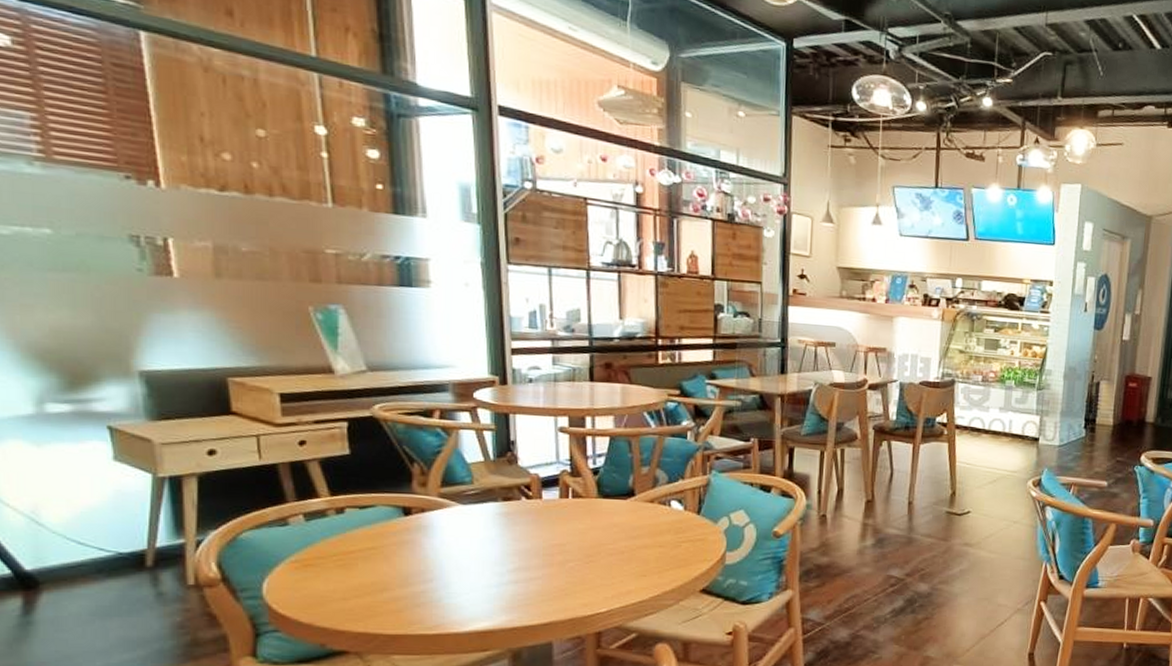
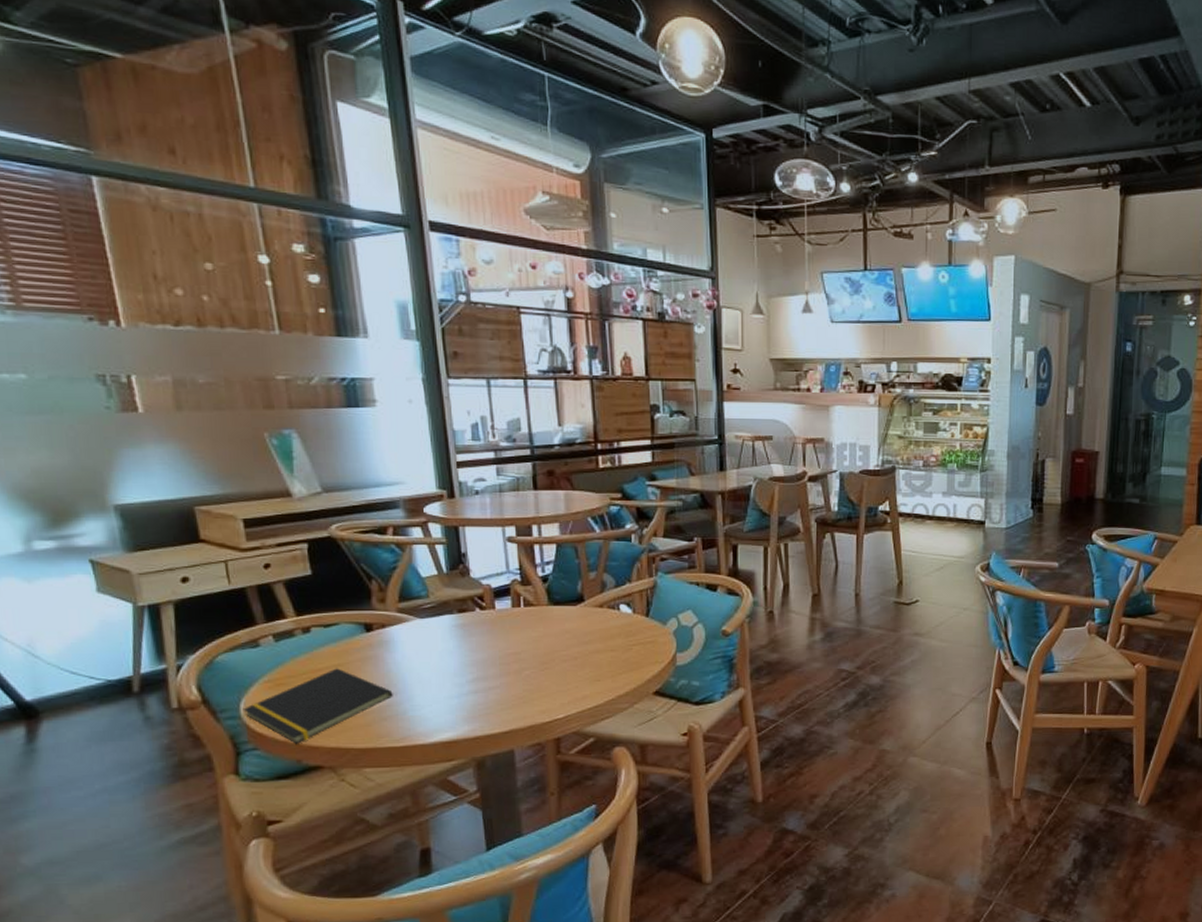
notepad: none [265,551,428,627] -> present [243,668,393,744]

